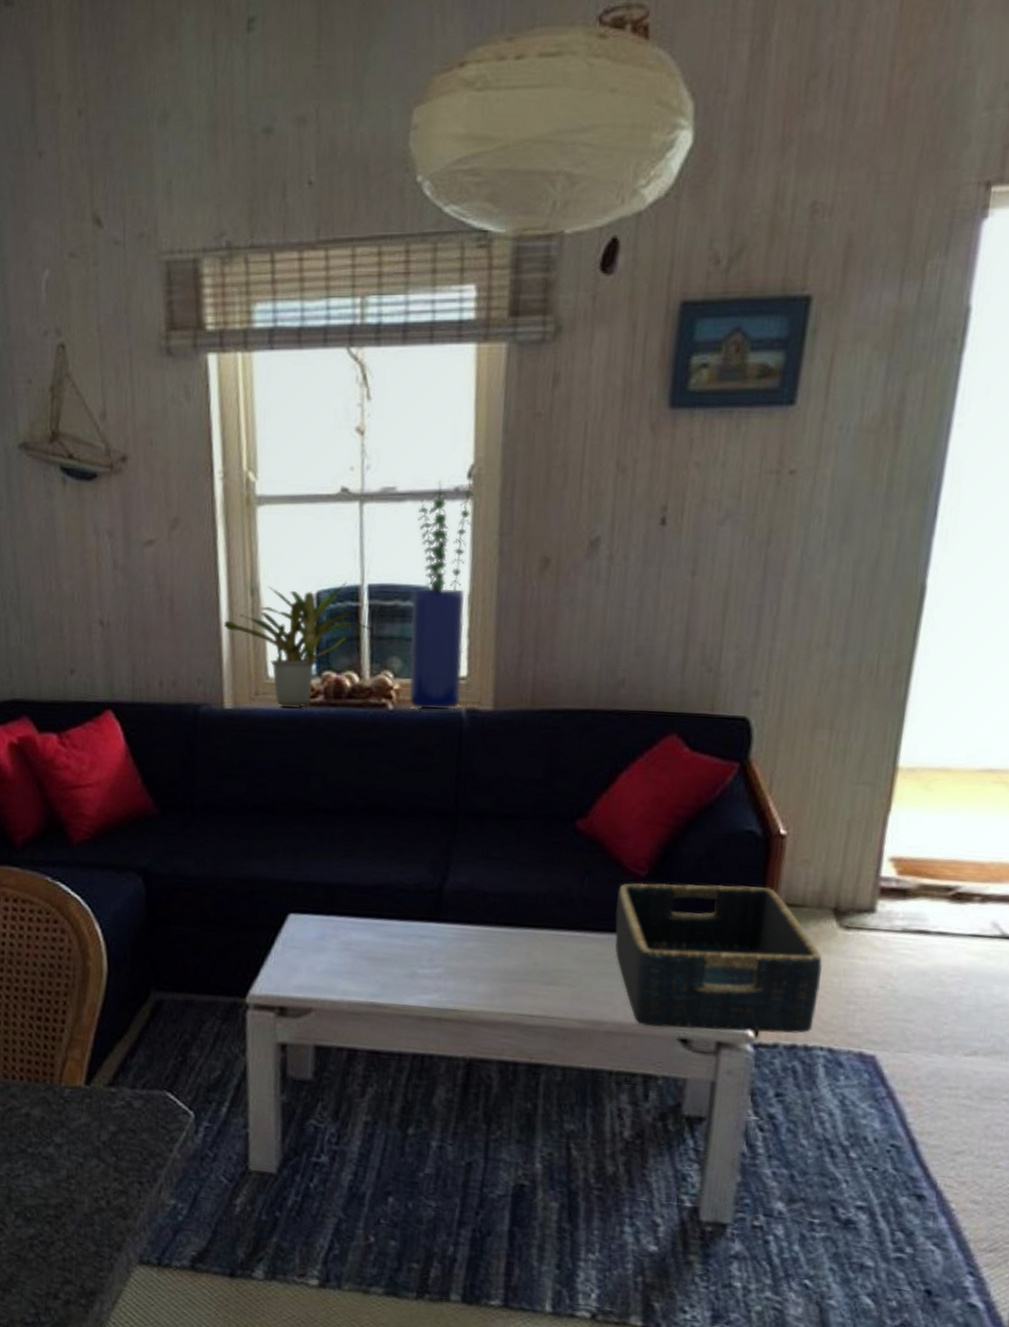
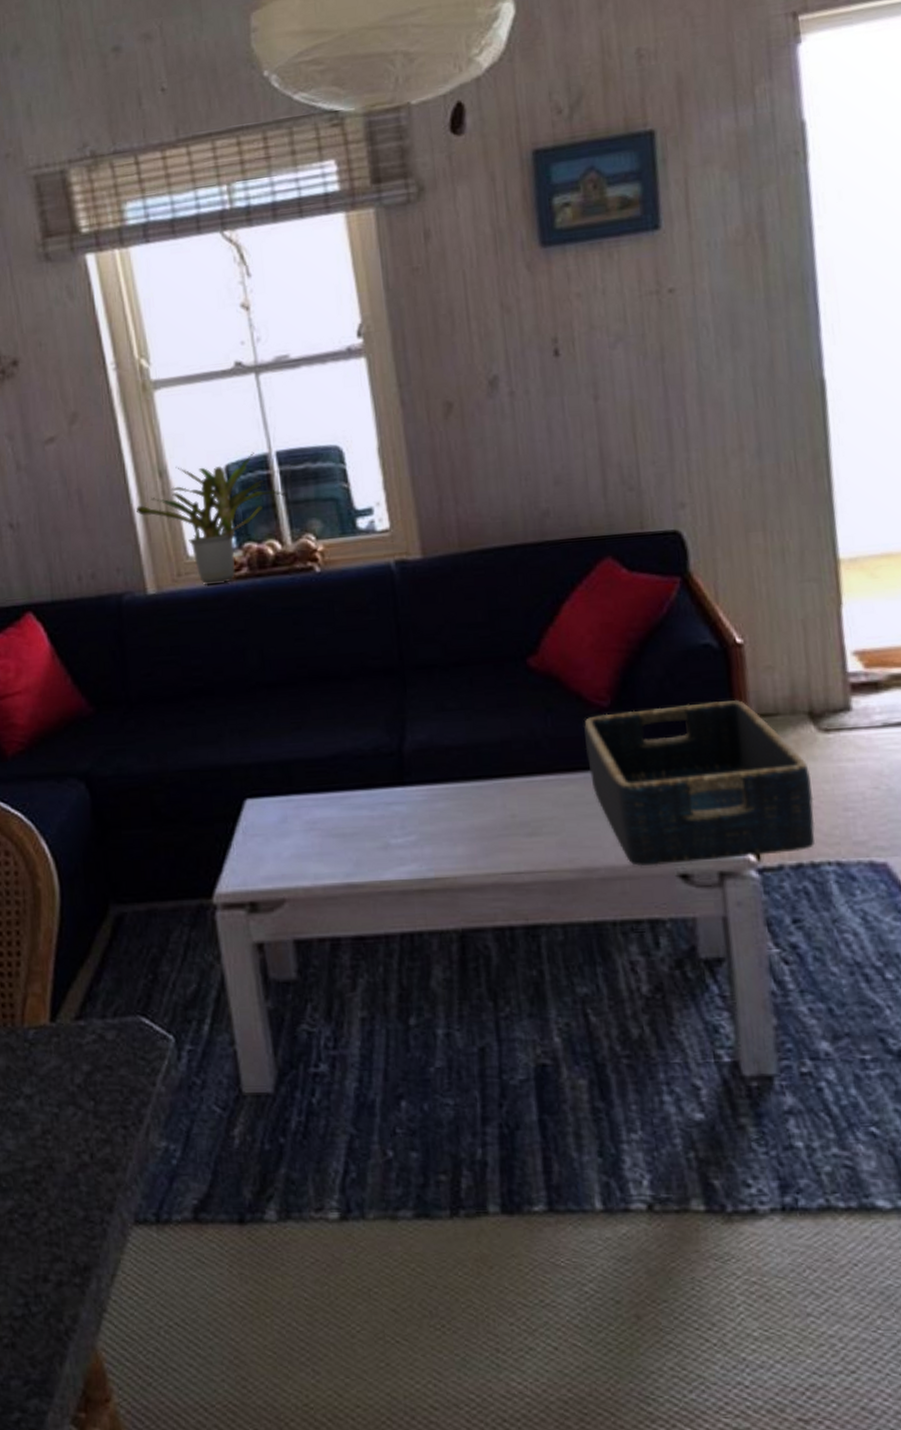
vase: present [408,479,473,710] -> none [314,338,388,568]

